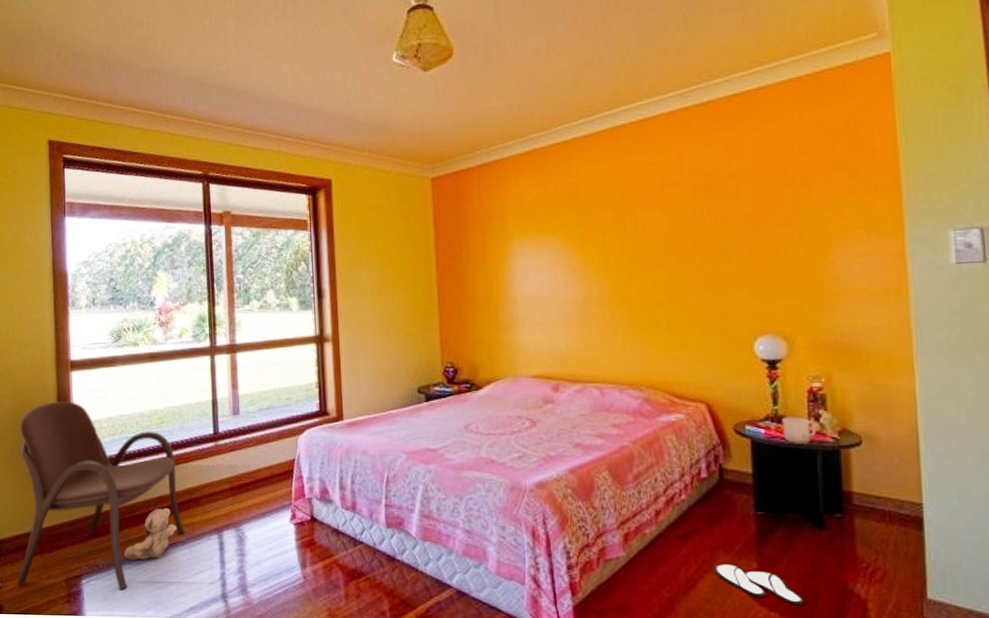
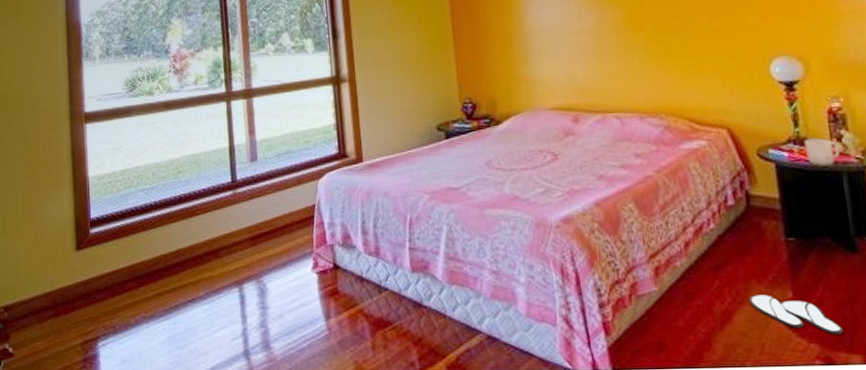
armchair: present [17,401,185,591] -> none [30,154,204,353]
teddy bear: present [124,507,178,561] -> none [142,261,197,320]

